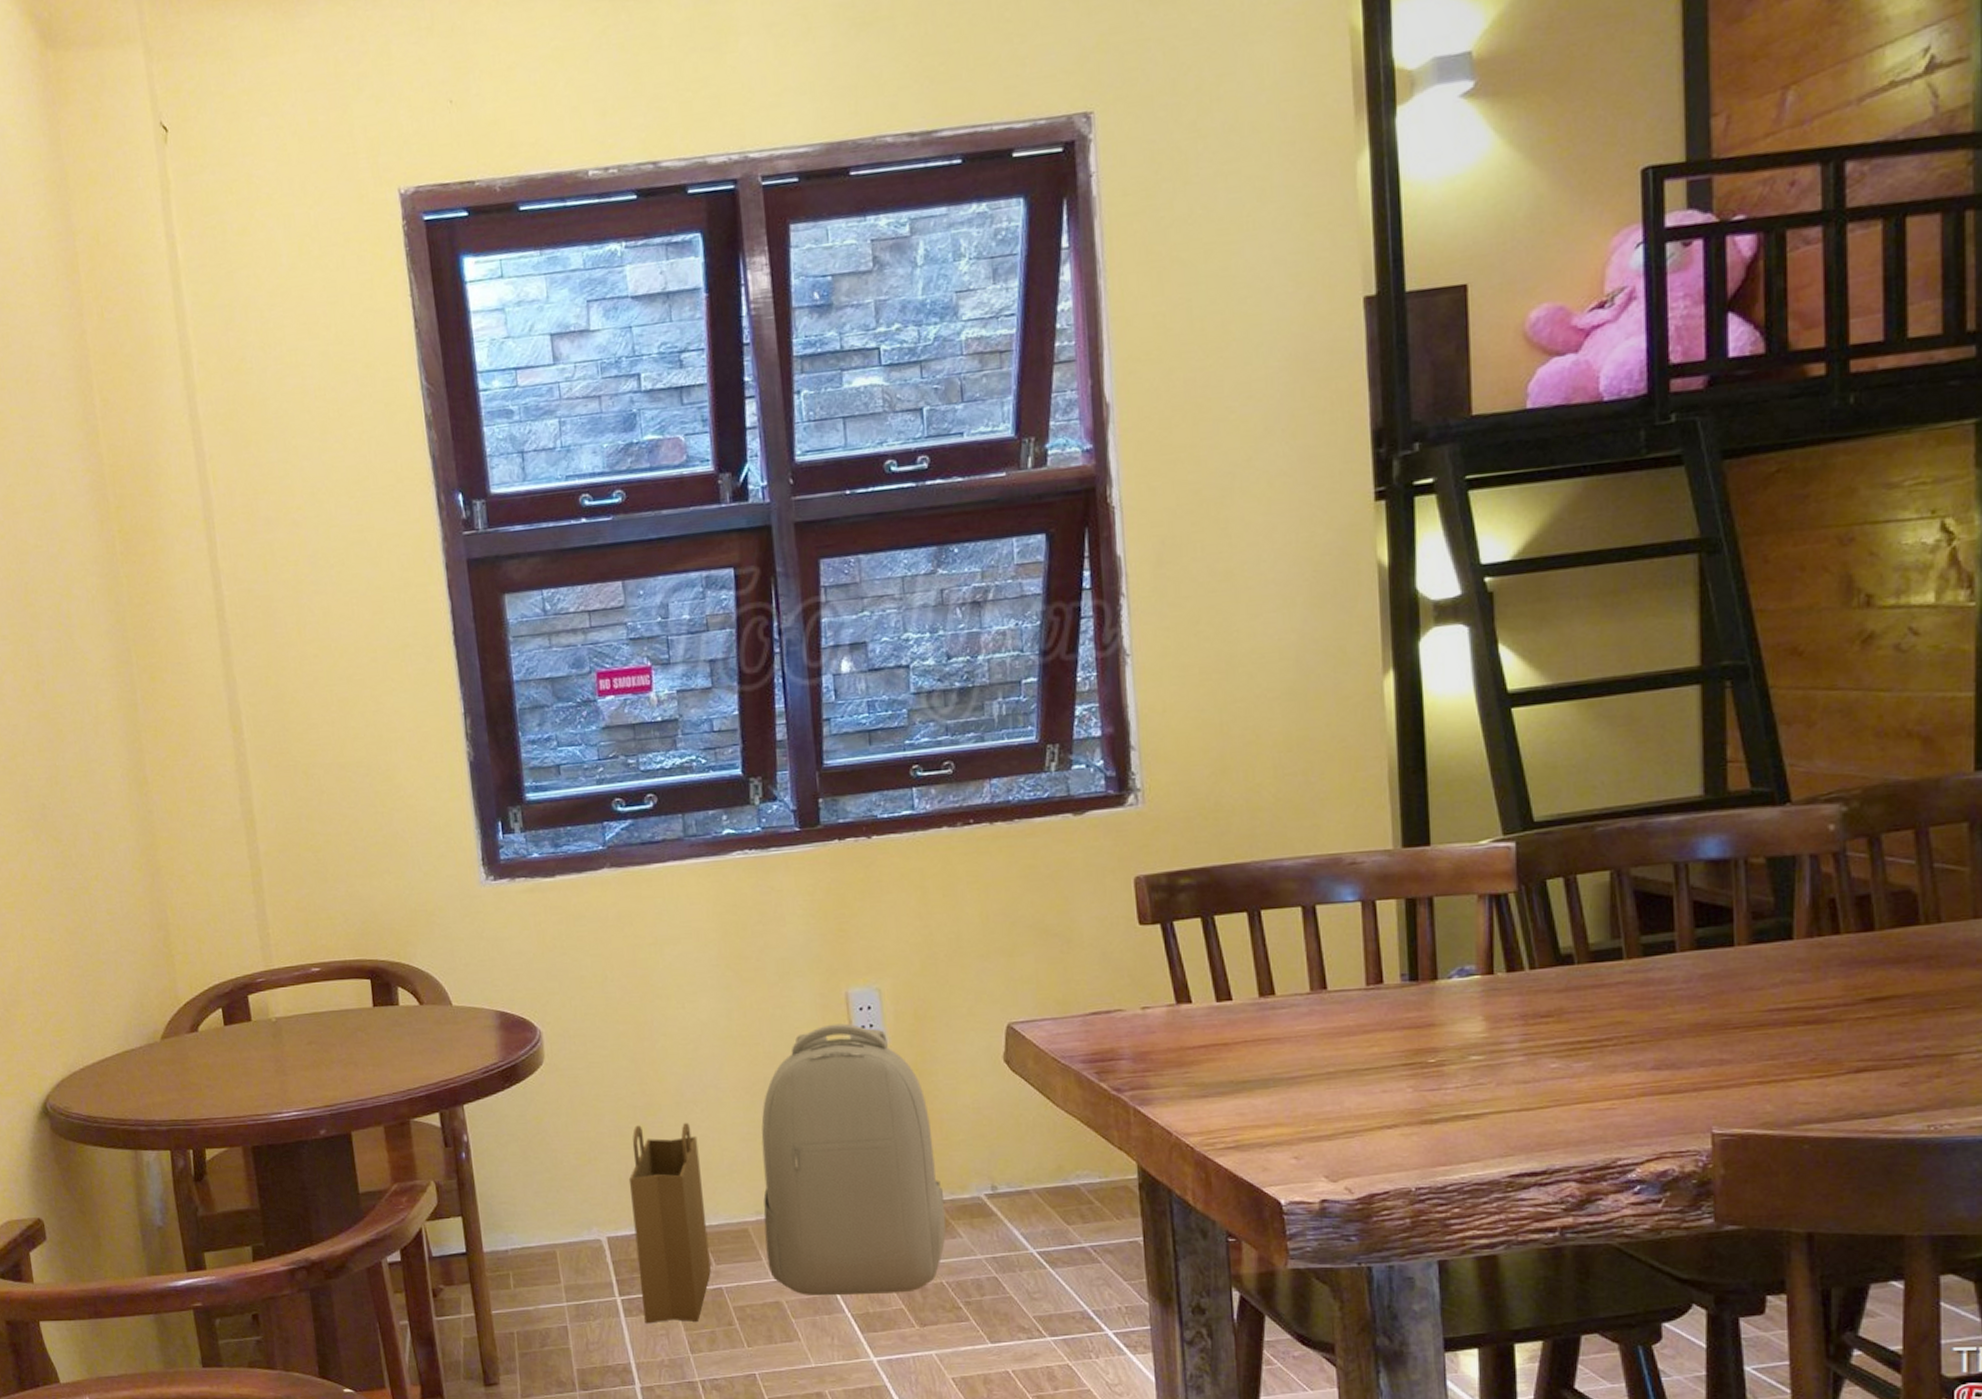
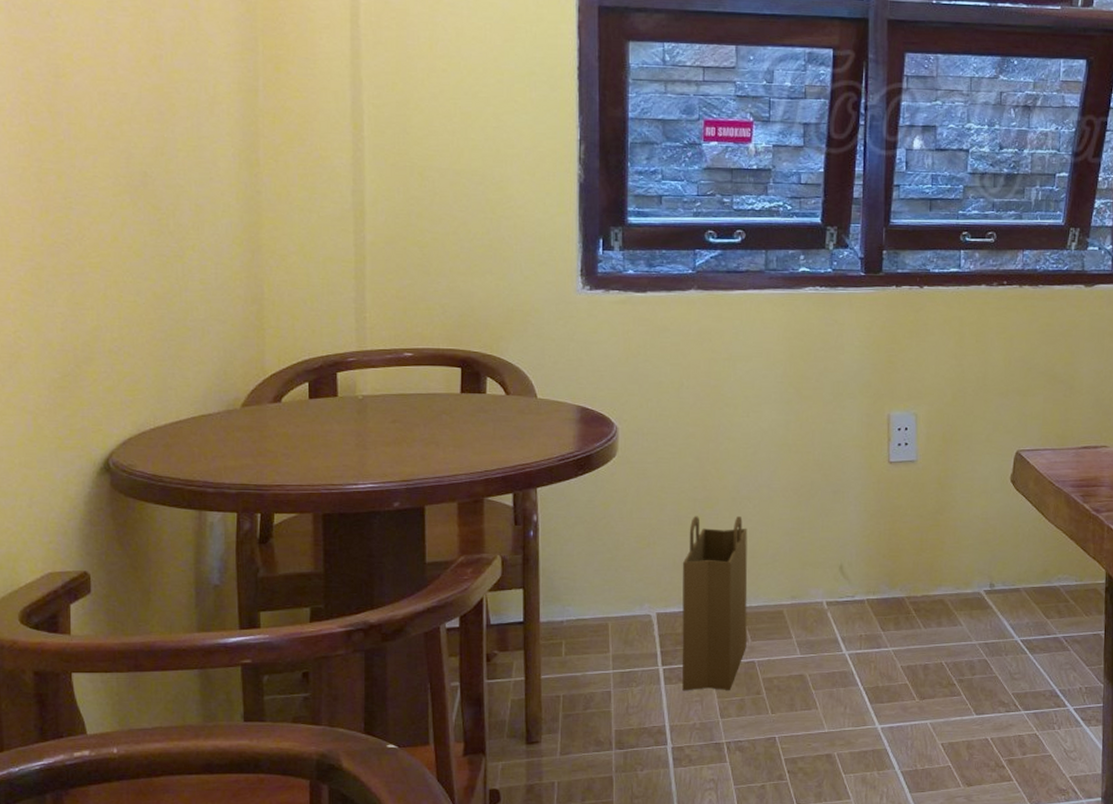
backpack: present [761,1023,947,1296] -> none [797,440,951,671]

